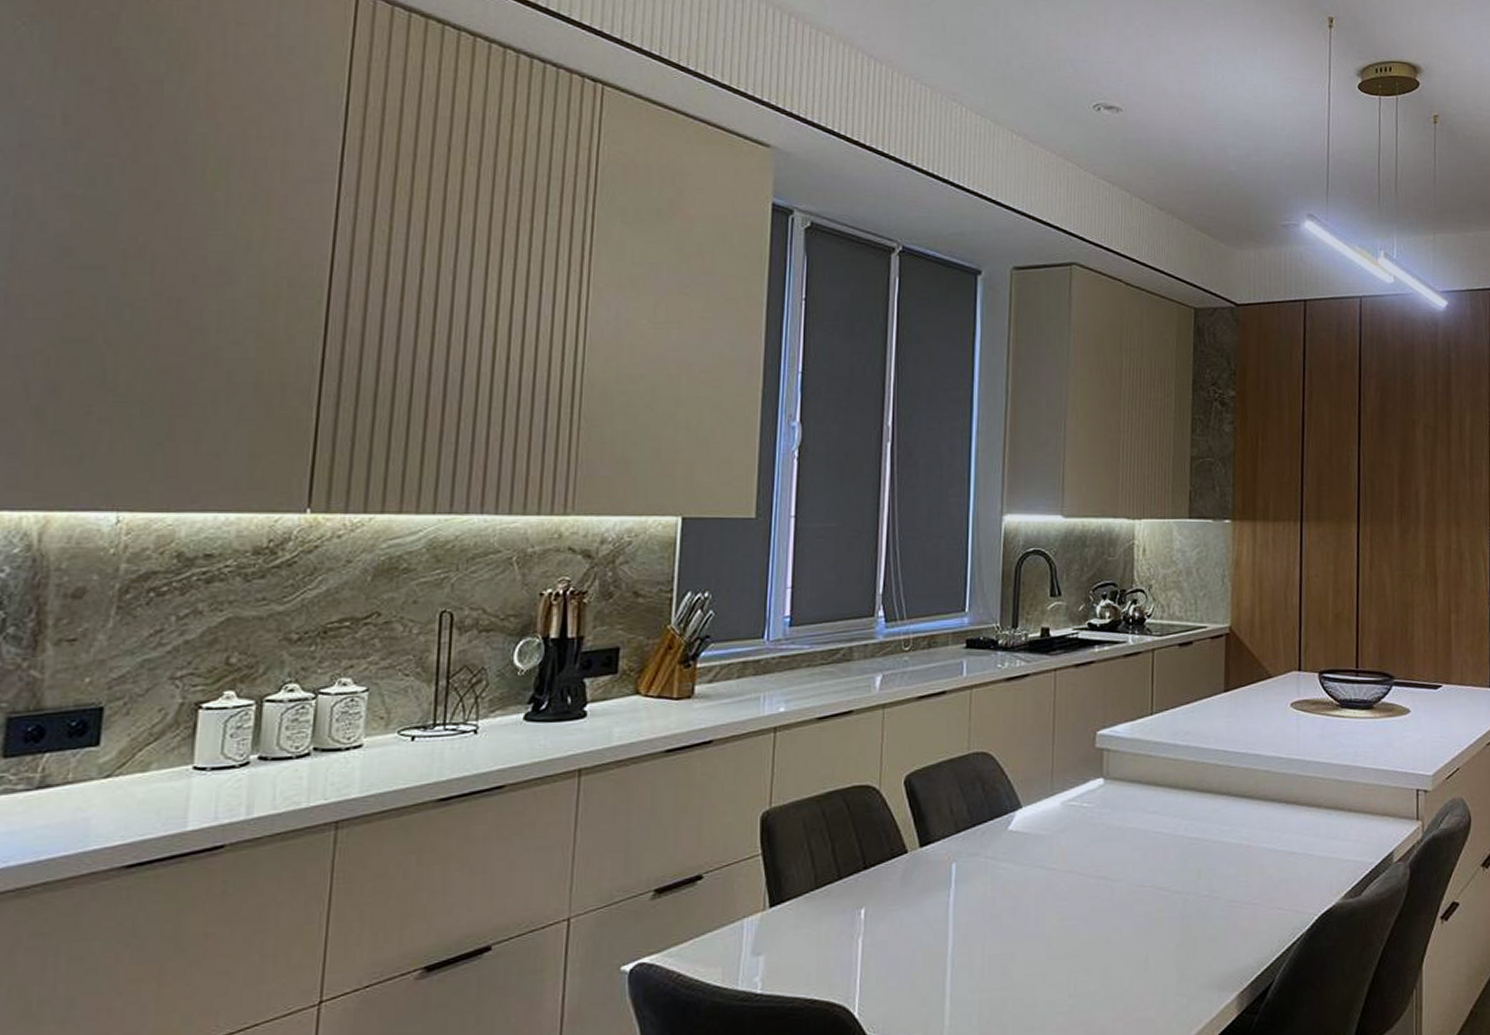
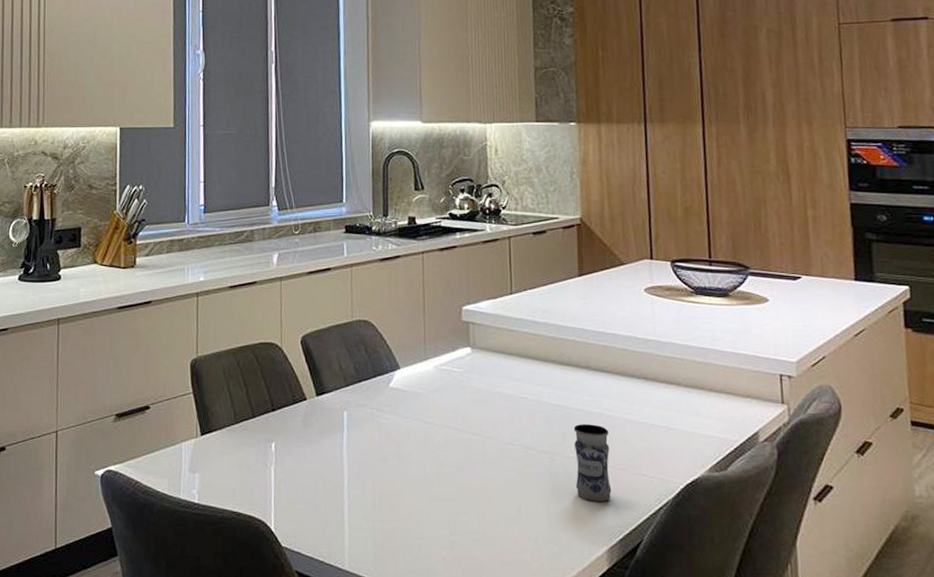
jar: none [1208,856,1246,943] -> present [573,424,612,502]

